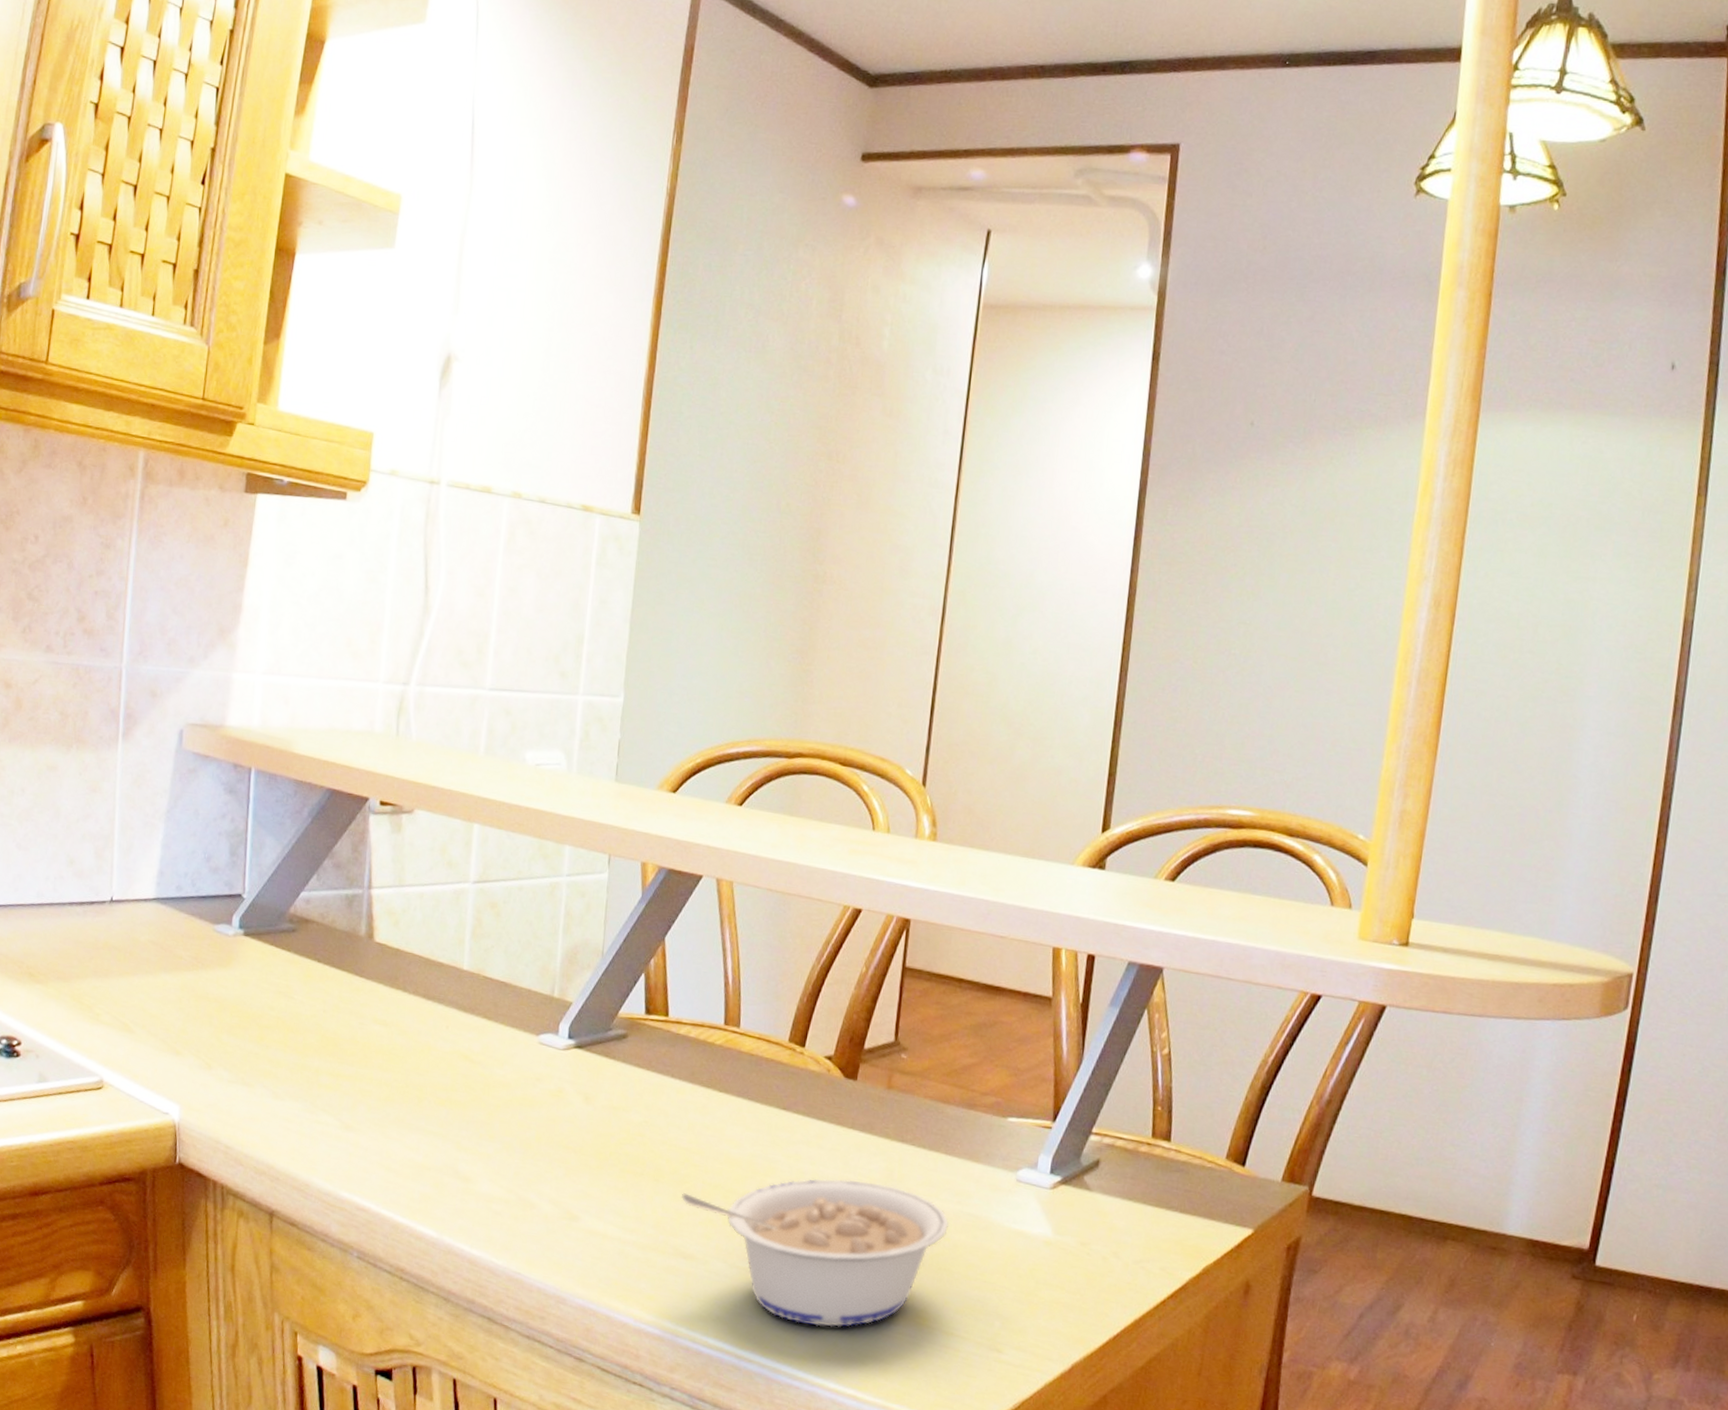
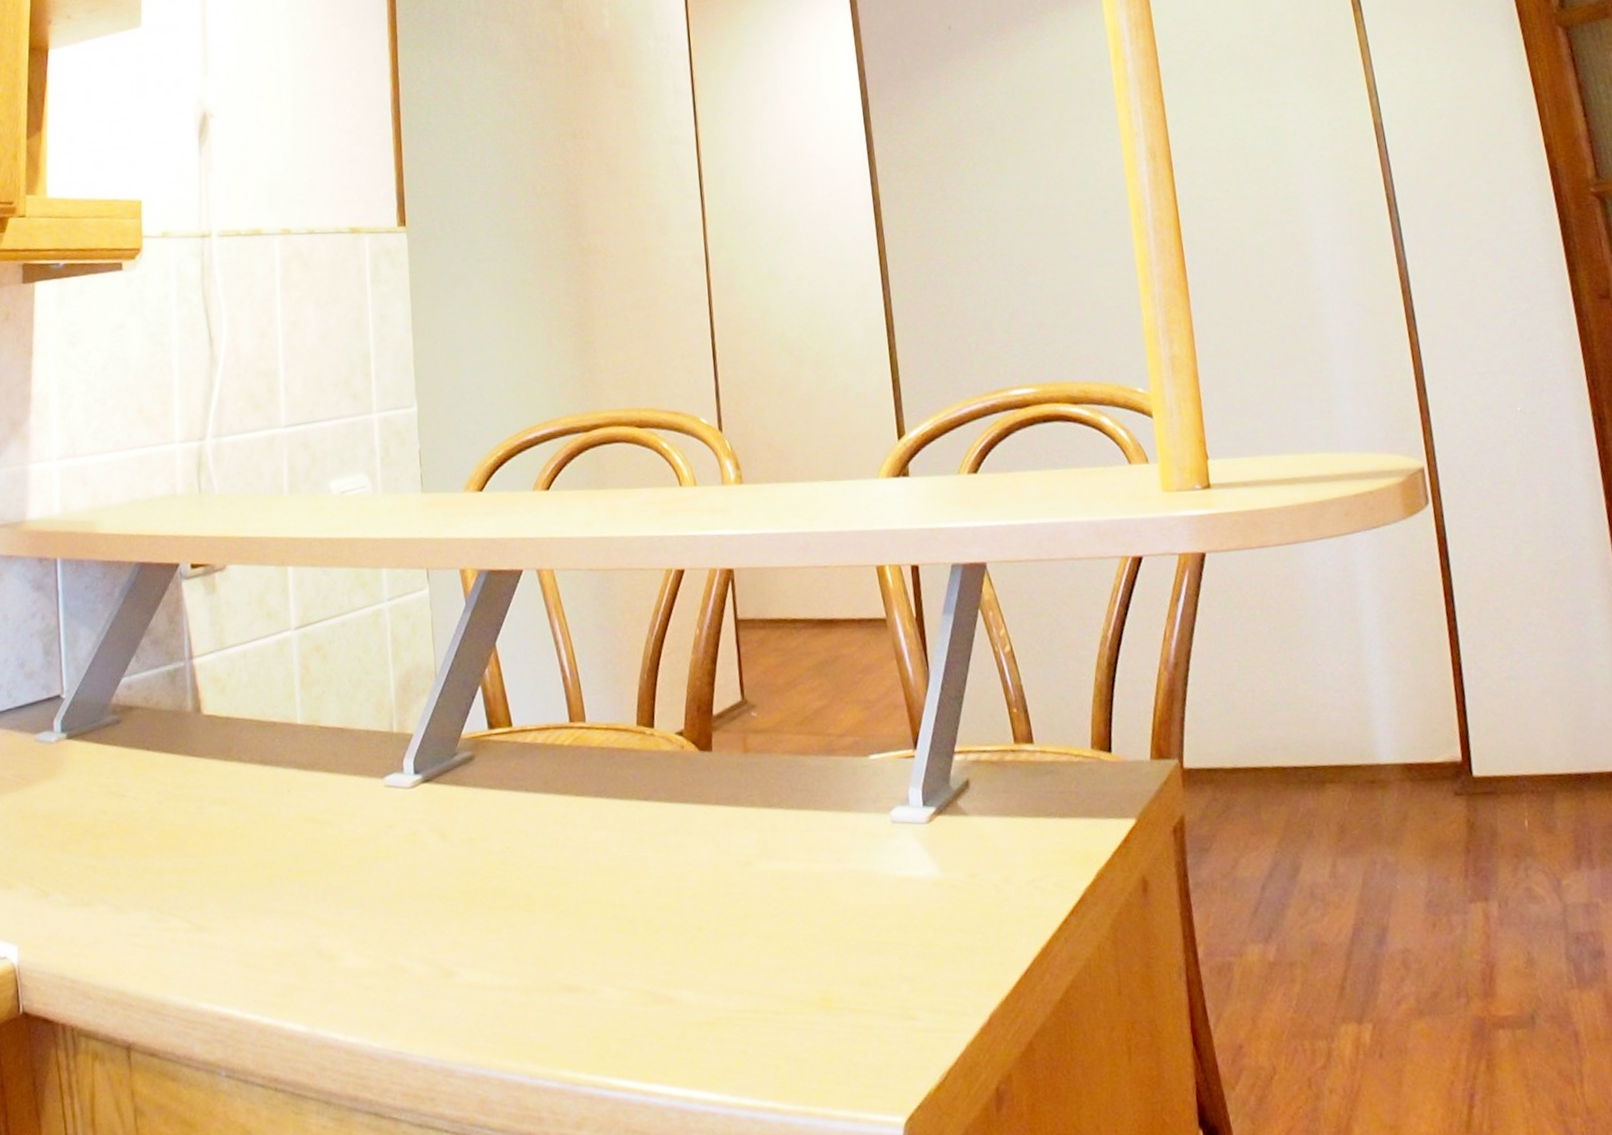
legume: present [682,1178,950,1328] -> none [557,858,835,1038]

